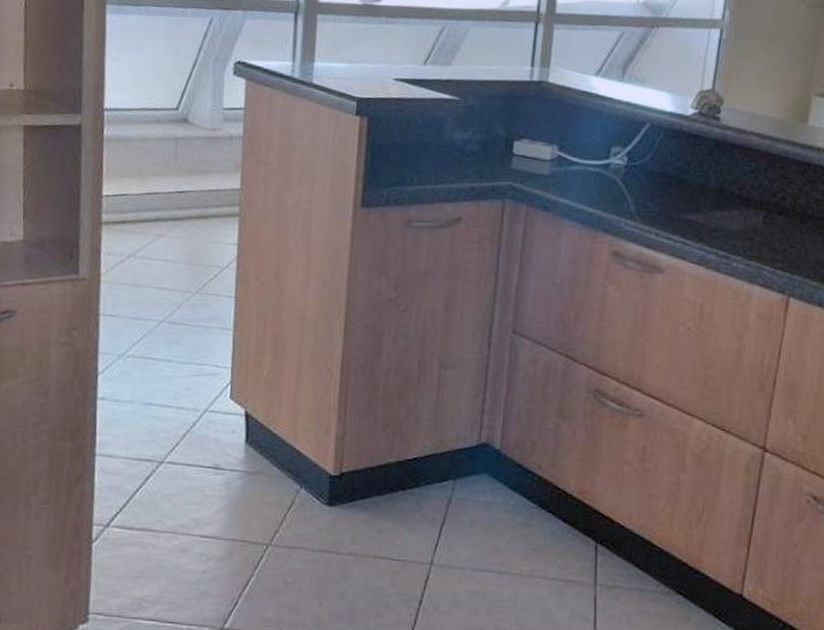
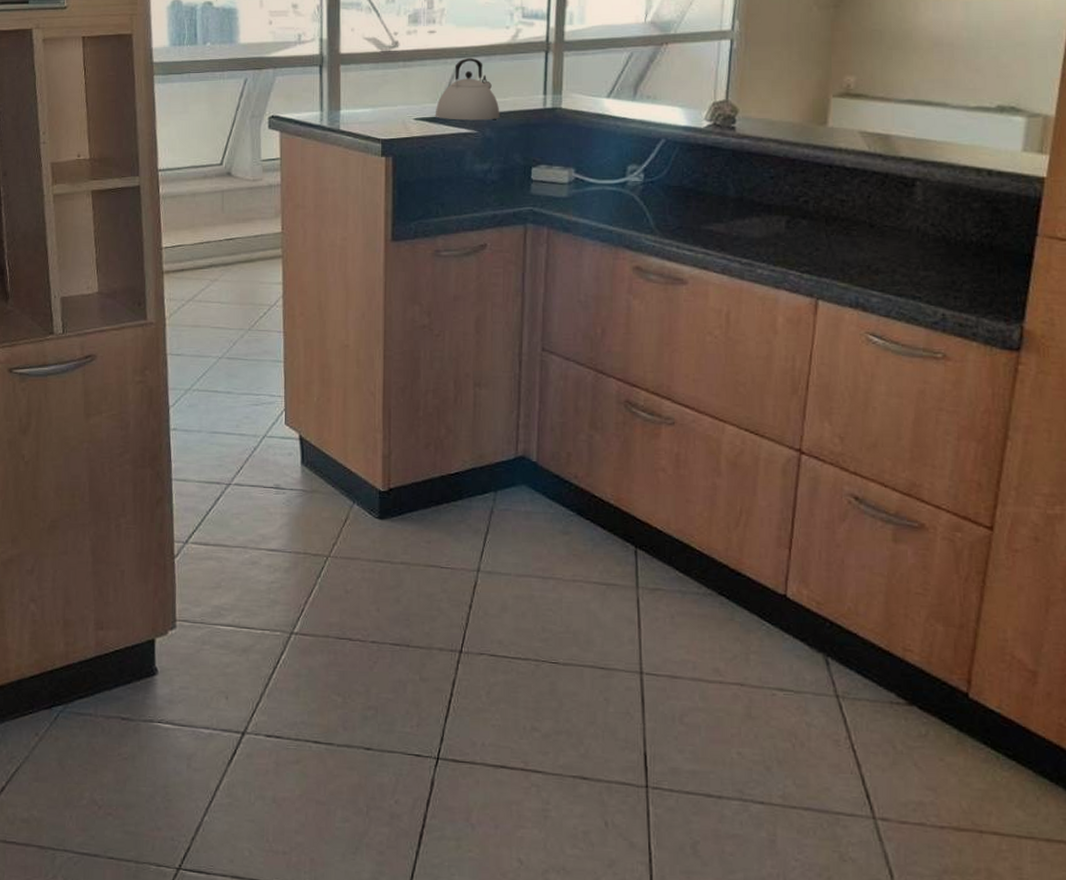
kettle: none [416,20,485,88] -> present [435,58,500,121]

